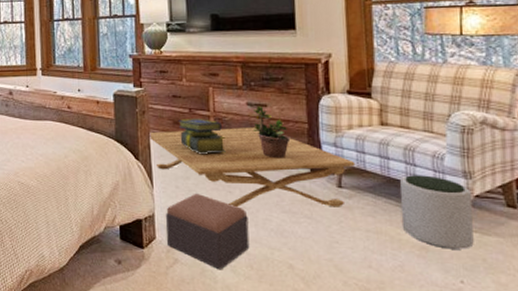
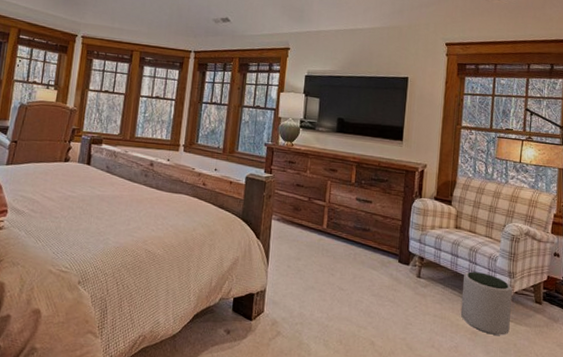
coffee table: present [150,127,356,208] -> none [272,214,433,294]
footstool: present [166,194,250,270] -> none [272,274,344,344]
stack of books: present [178,119,226,154] -> none [297,206,335,240]
potted plant: present [252,105,291,159] -> none [358,201,387,249]

